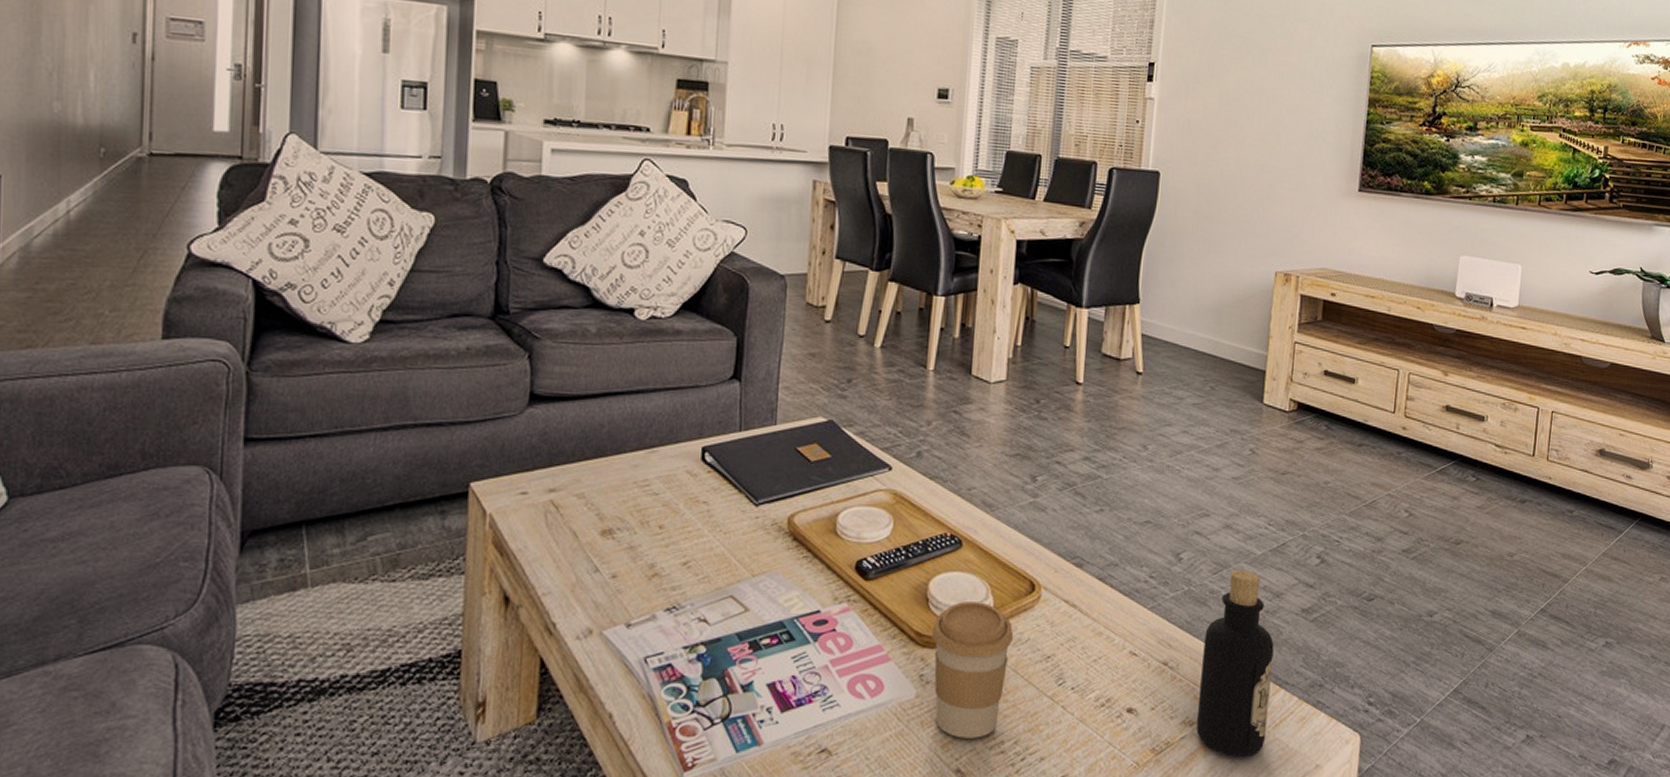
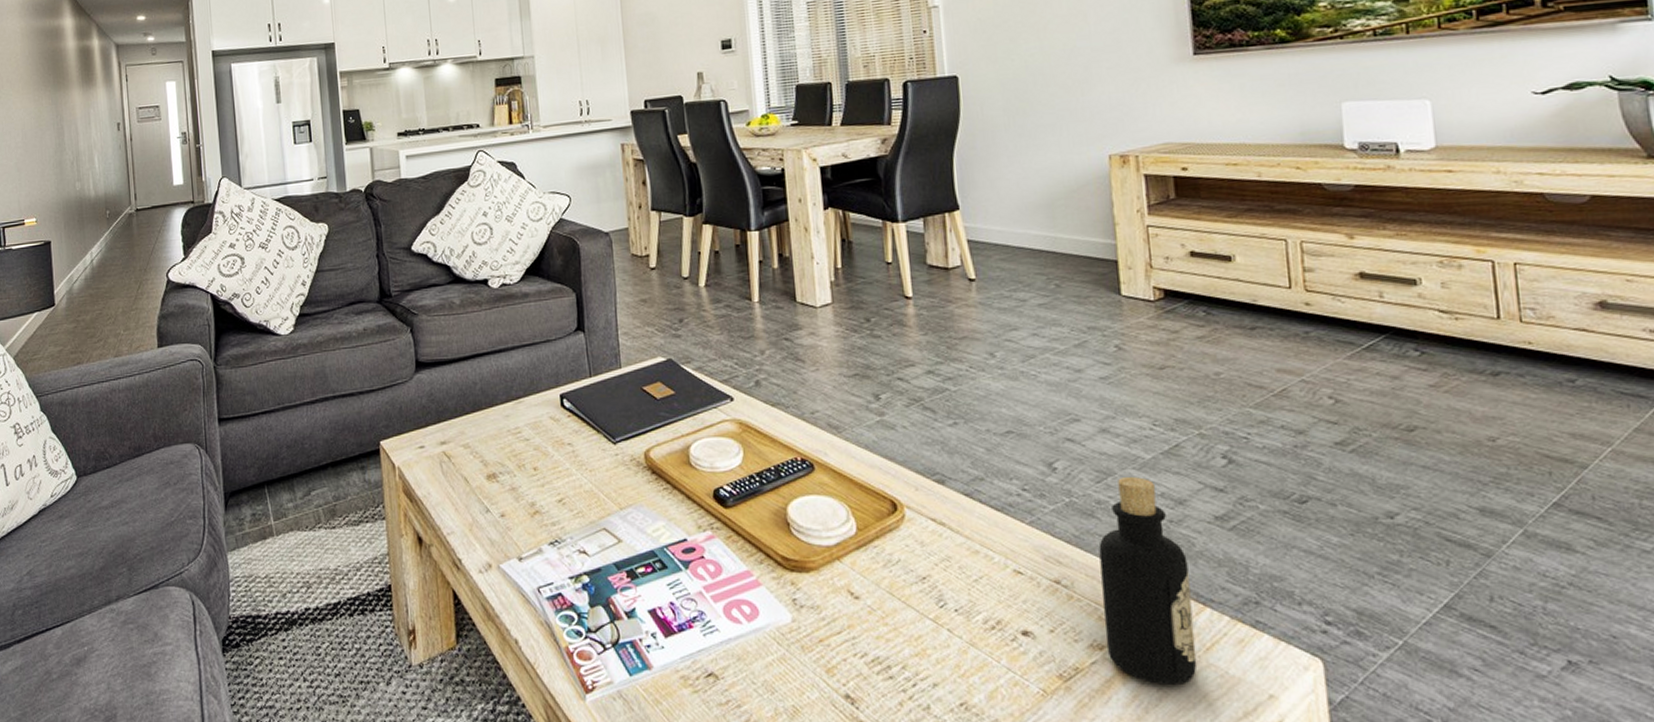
coffee cup: present [932,602,1014,738] -> none [798,524,884,663]

